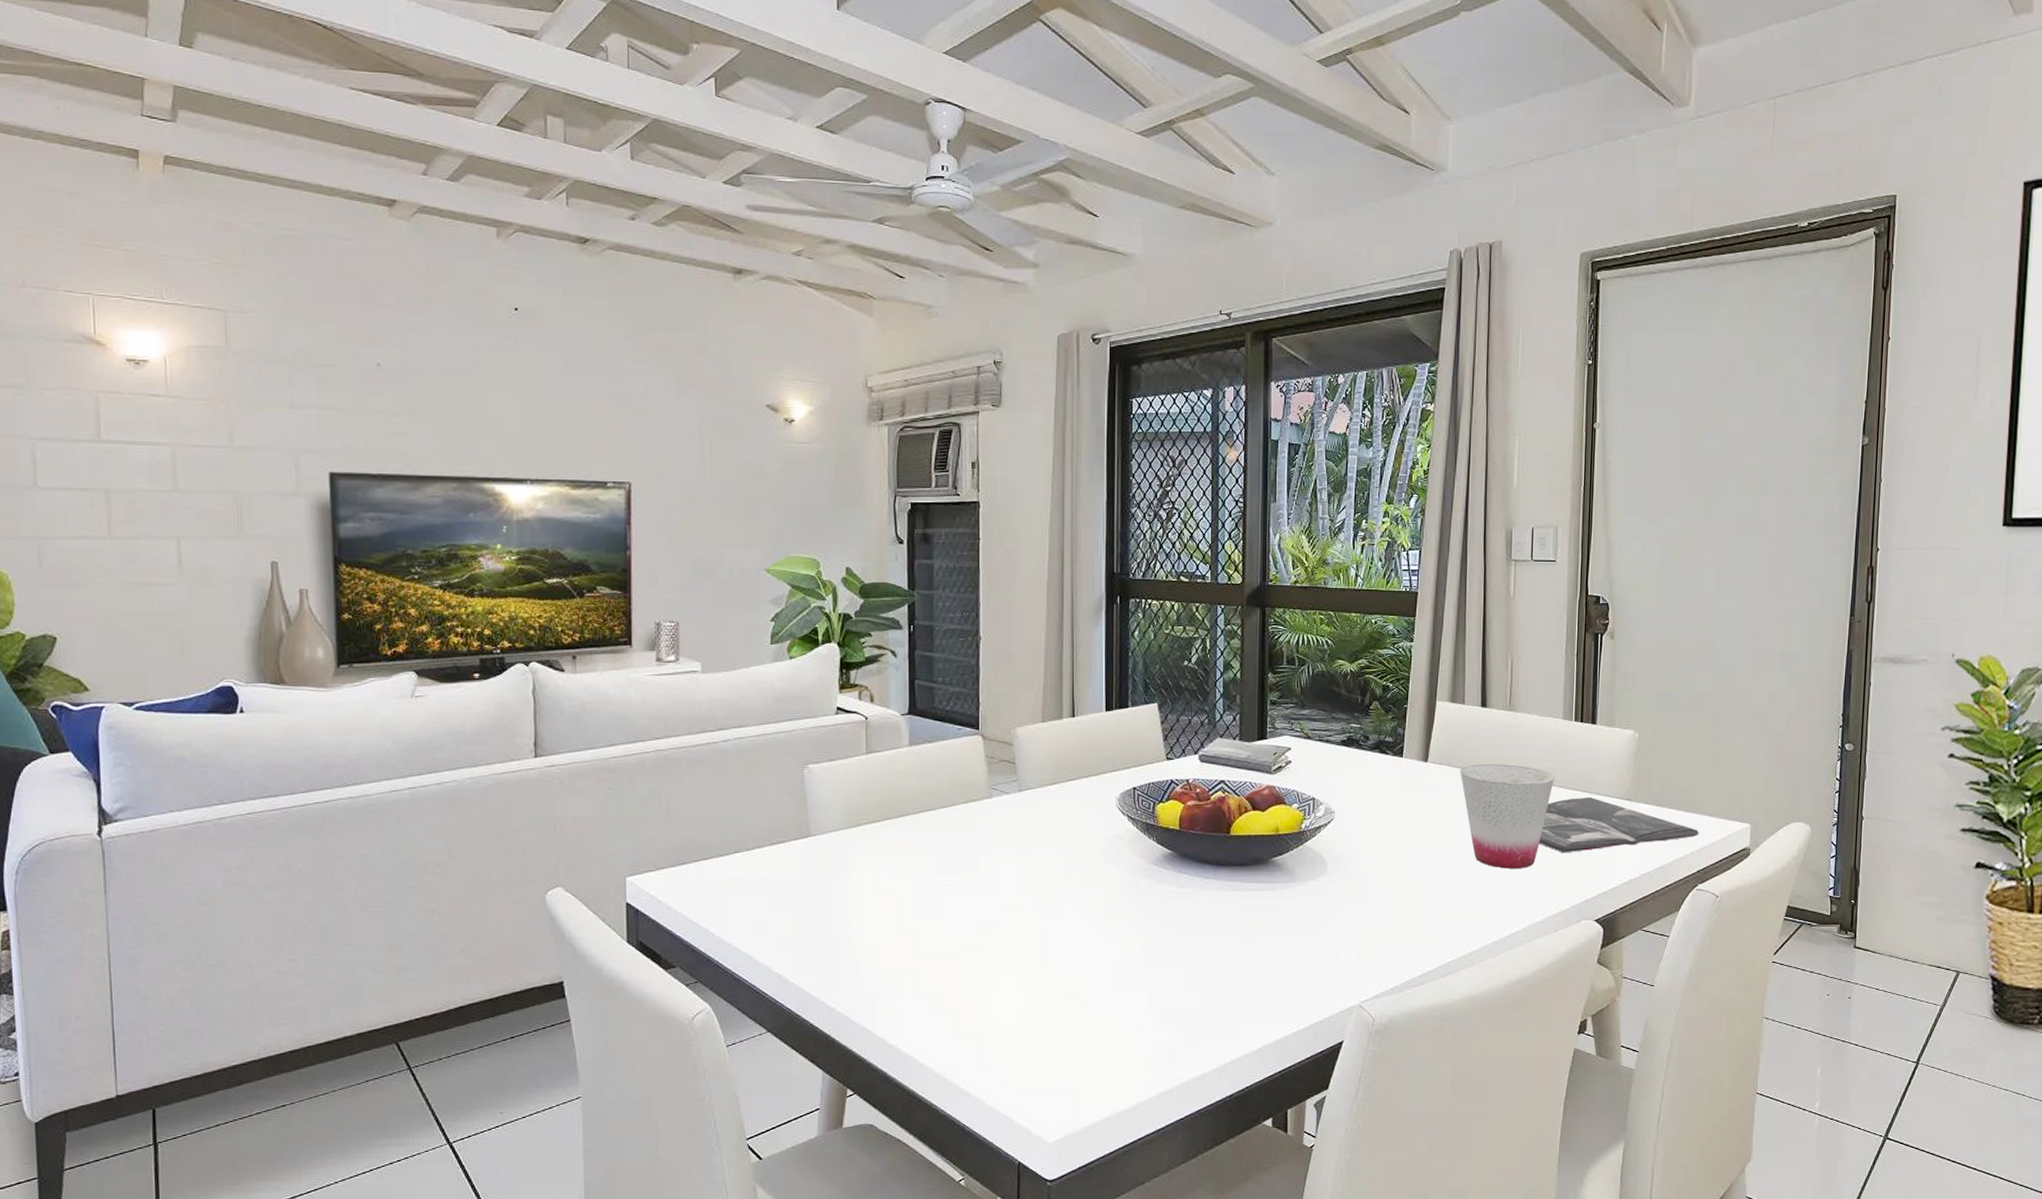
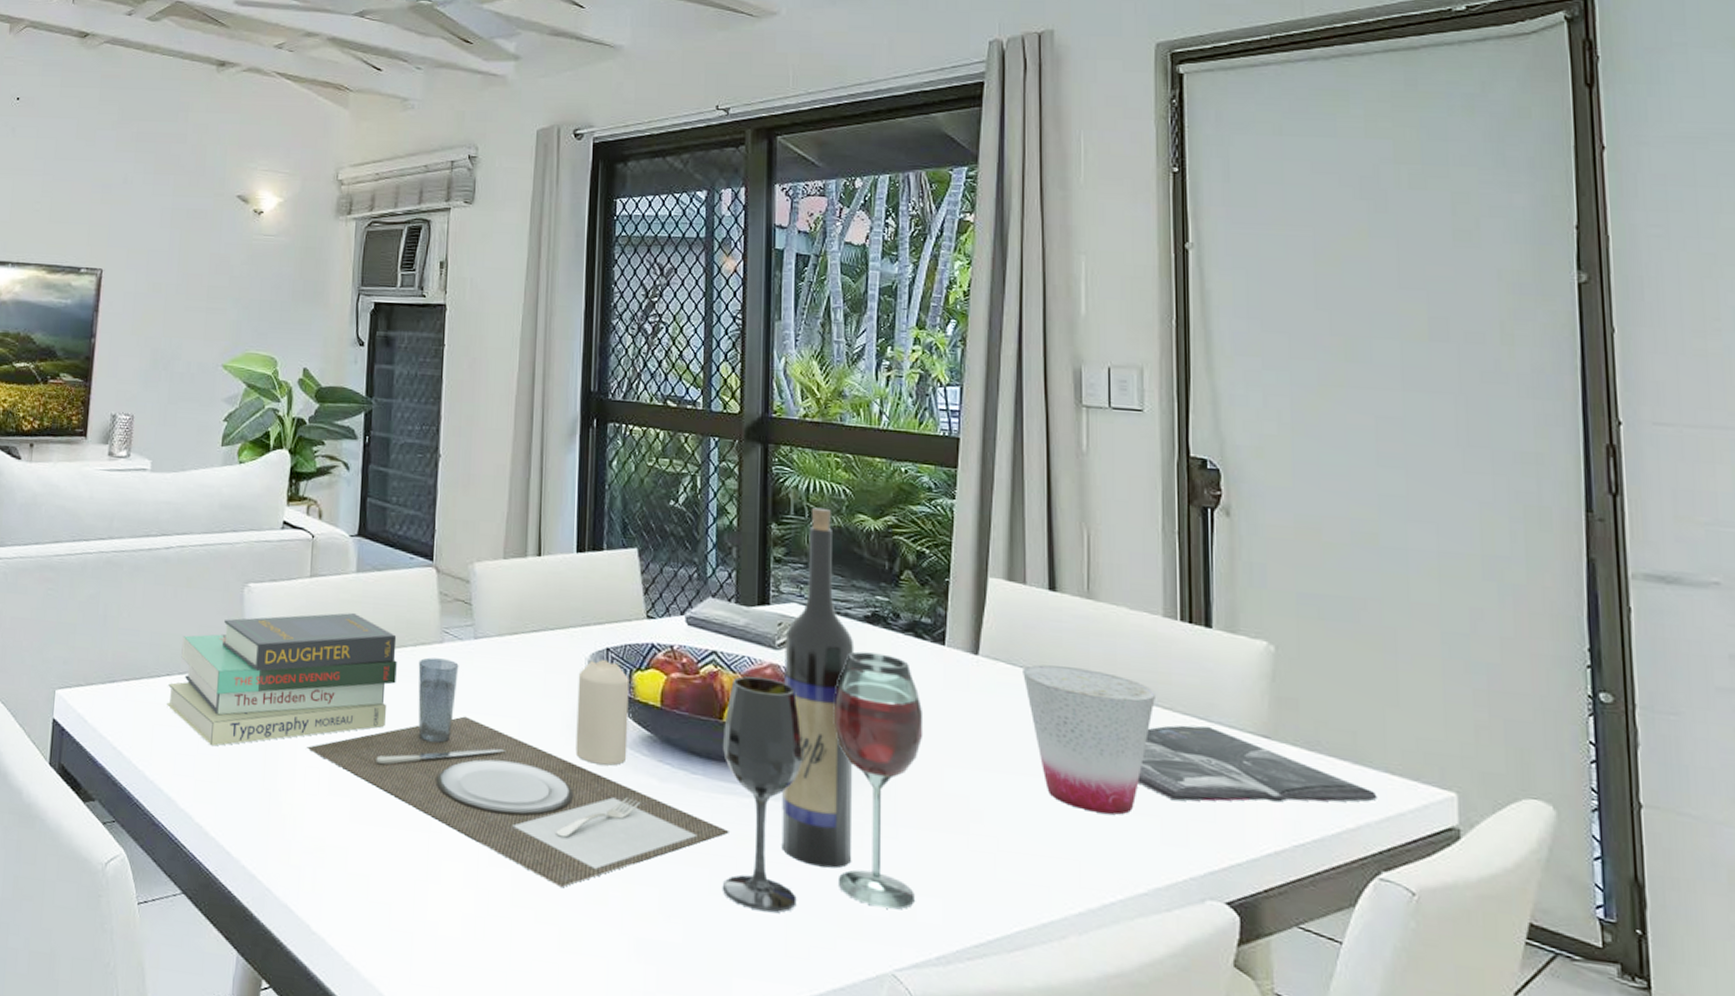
books: none [738,781,951,908] -> present [167,613,397,746]
place setting: none [873,811,1235,980] -> present [307,657,729,888]
candle: none [1109,797,1153,881] -> present [575,660,629,766]
wine glass: none [1230,798,1293,975] -> present [722,676,802,913]
wine bottle: none [1276,657,1334,935] -> present [781,507,855,869]
wineglass: none [1316,769,1386,959] -> present [833,651,924,910]

